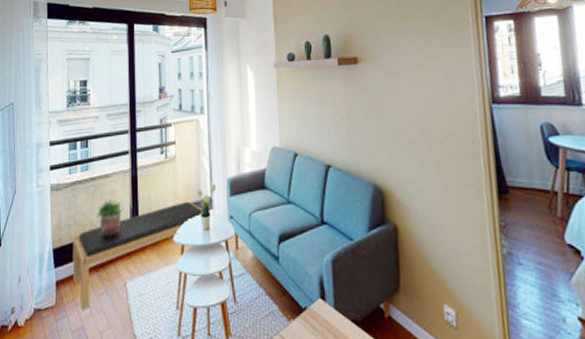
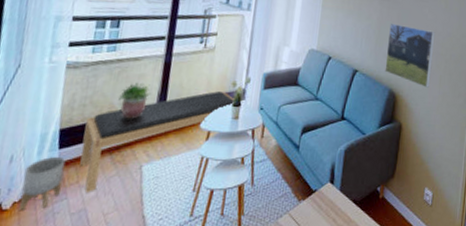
planter: none [30,275,62,327] -> present [19,156,66,210]
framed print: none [360,105,425,178] -> present [385,22,435,88]

